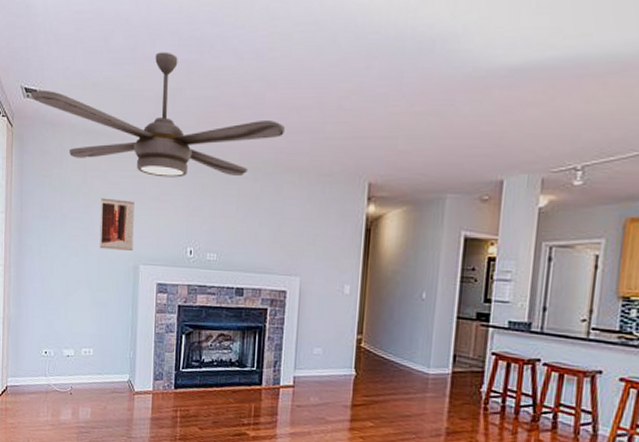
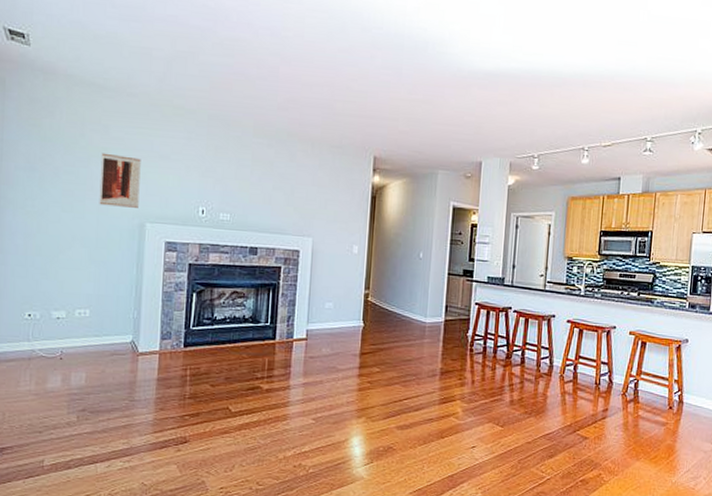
ceiling fan: present [30,51,286,178] -> none [15,14,299,141]

